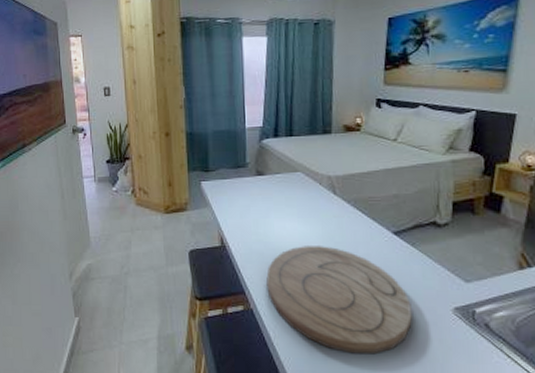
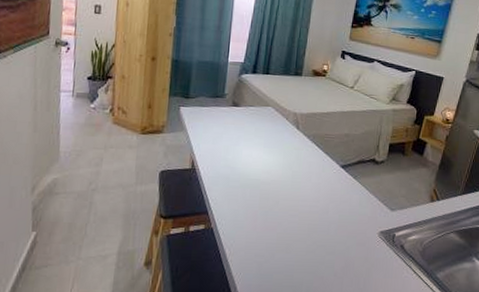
cutting board: present [266,246,412,355] -> none [228,173,348,270]

